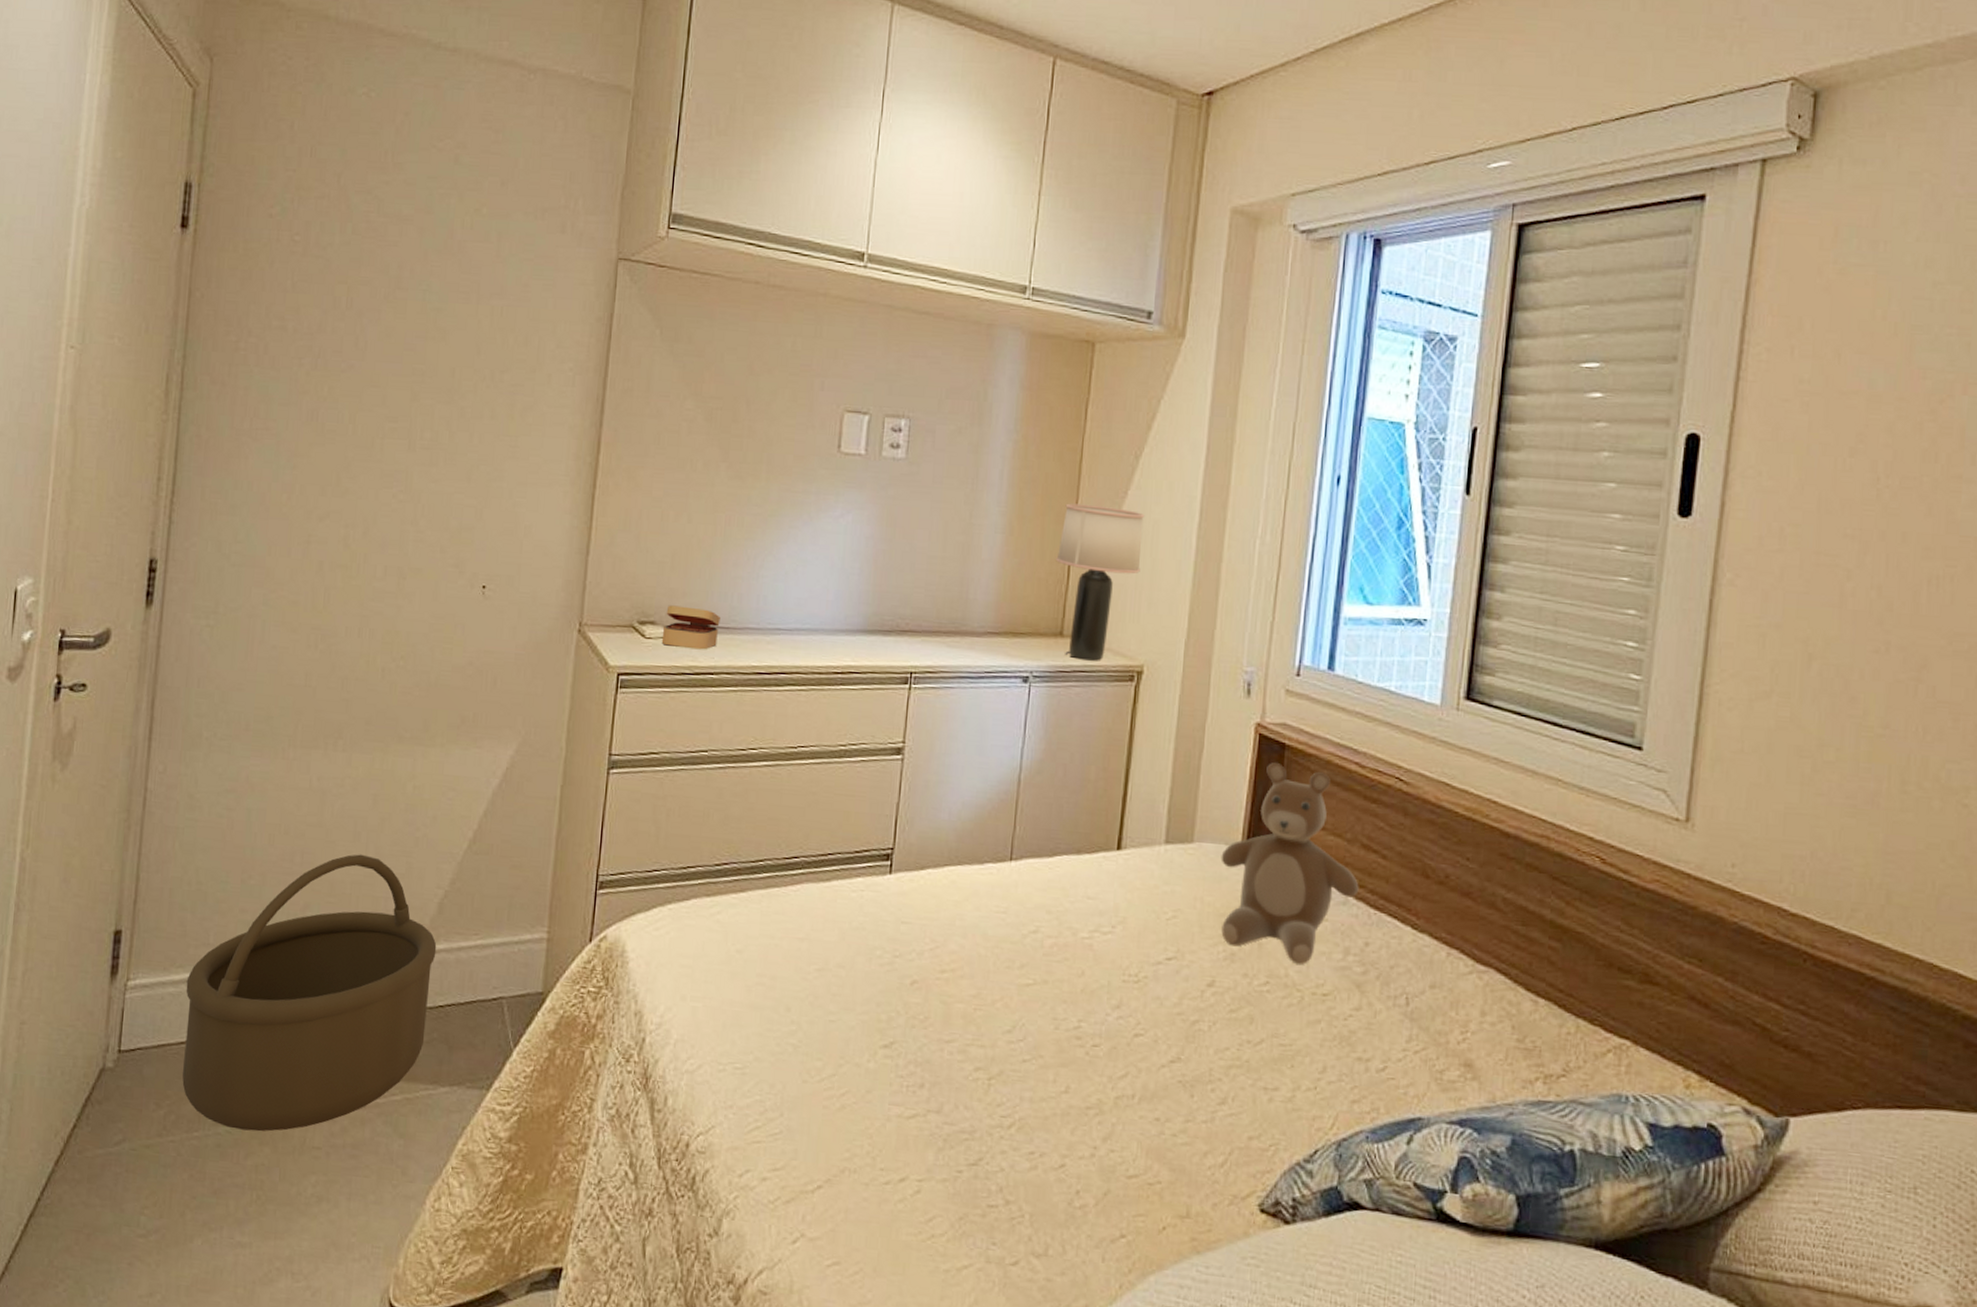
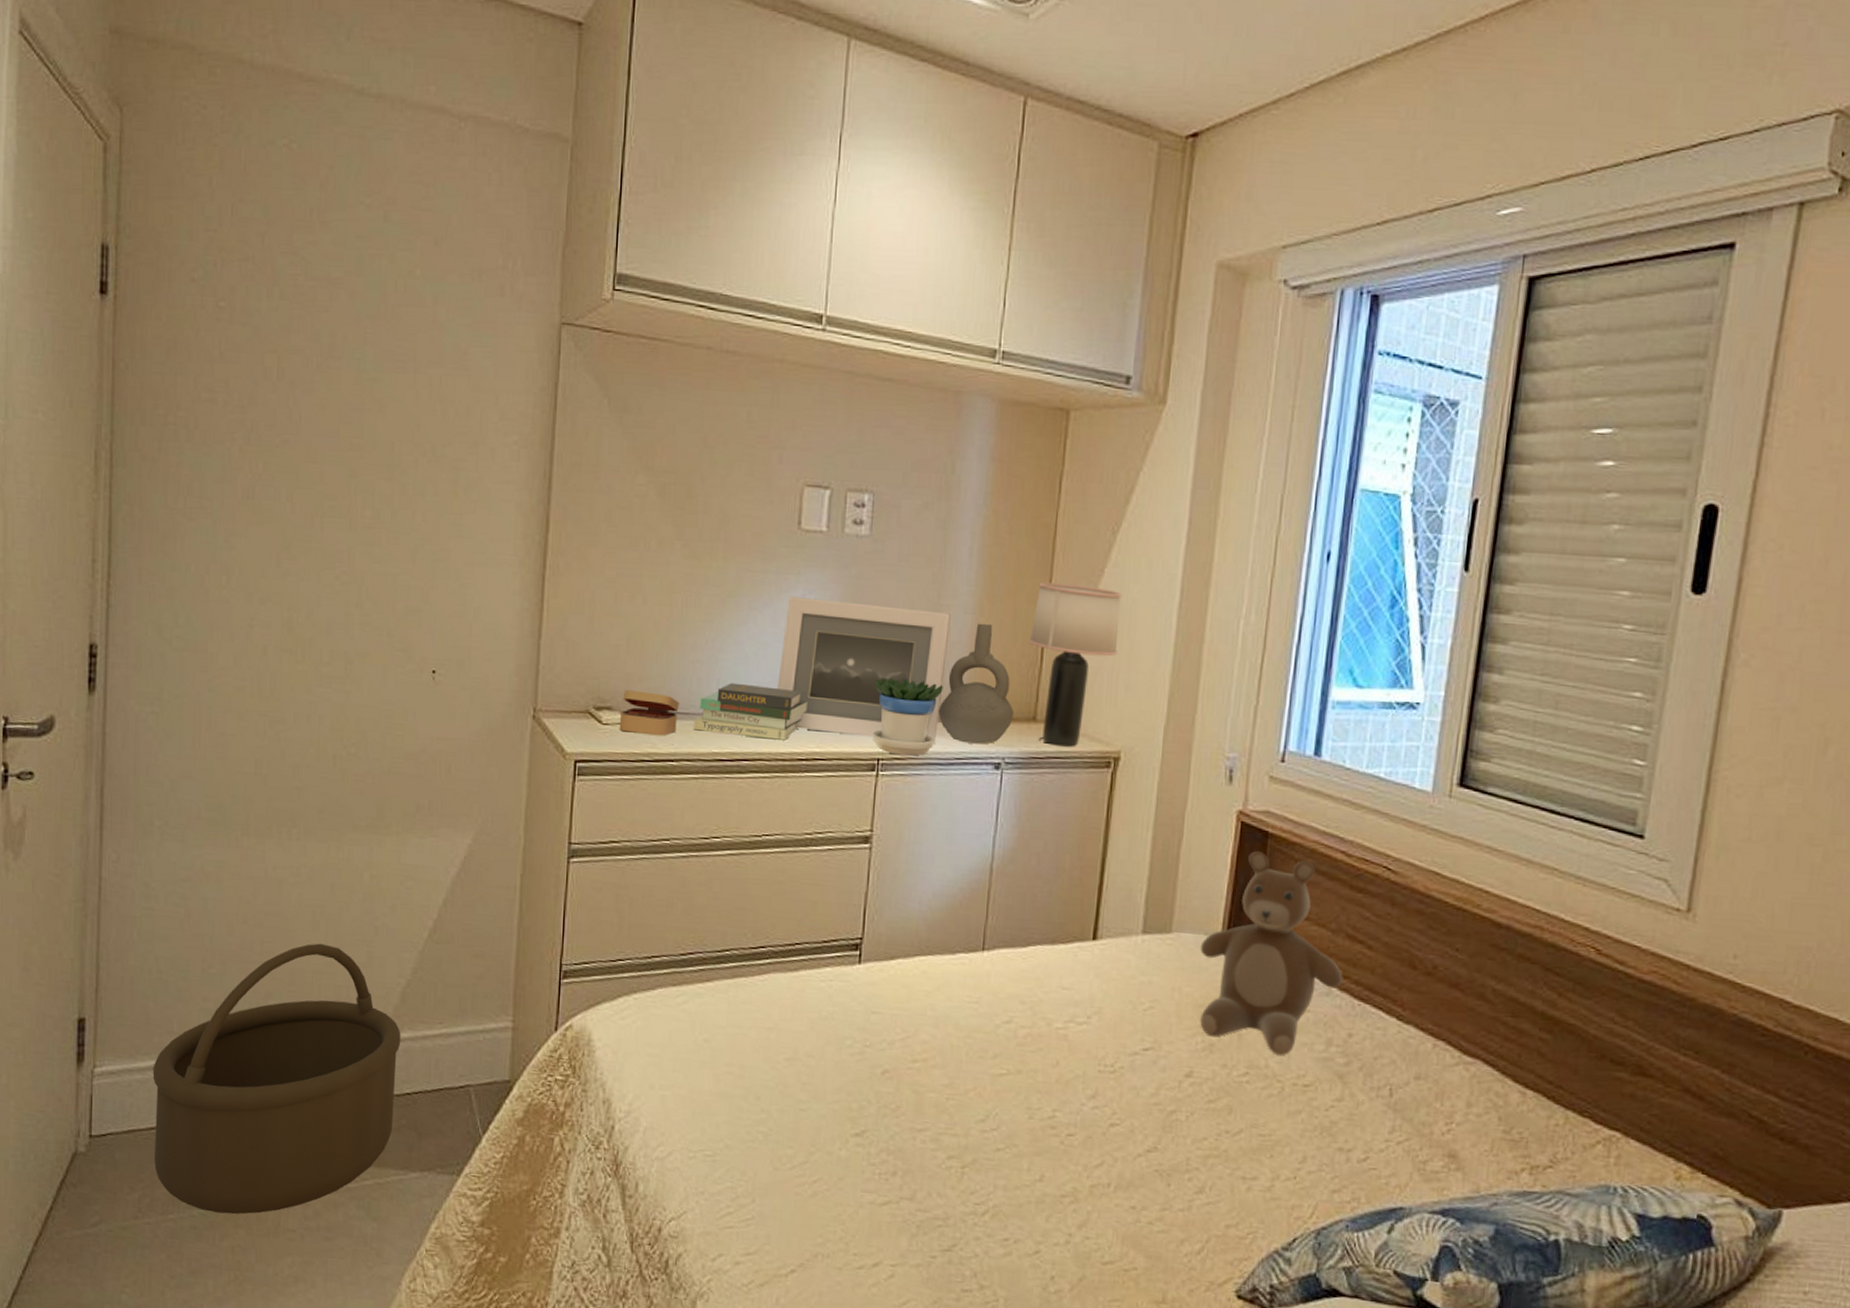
books: none [733,598,844,654] -> present [693,682,807,740]
picture frame: none [815,516,982,658] -> present [777,597,951,744]
flowerpot: none [905,593,974,670] -> present [872,676,943,756]
decorative vase: none [969,542,1042,659] -> present [939,623,1014,745]

